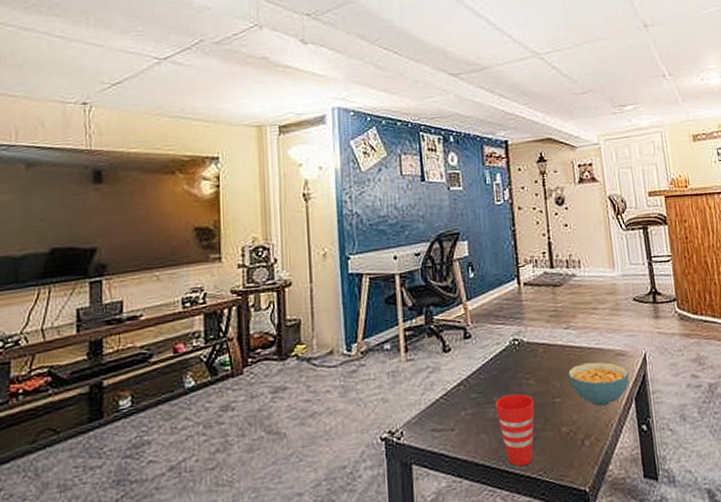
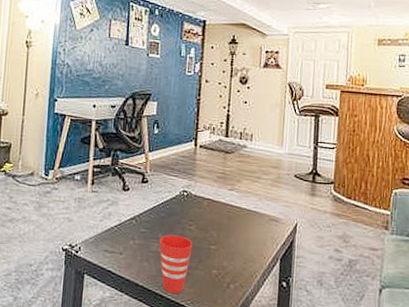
cereal bowl: present [568,362,630,407] -> none [225,221,279,260]

